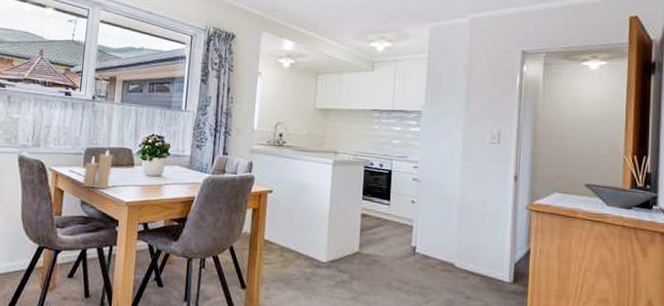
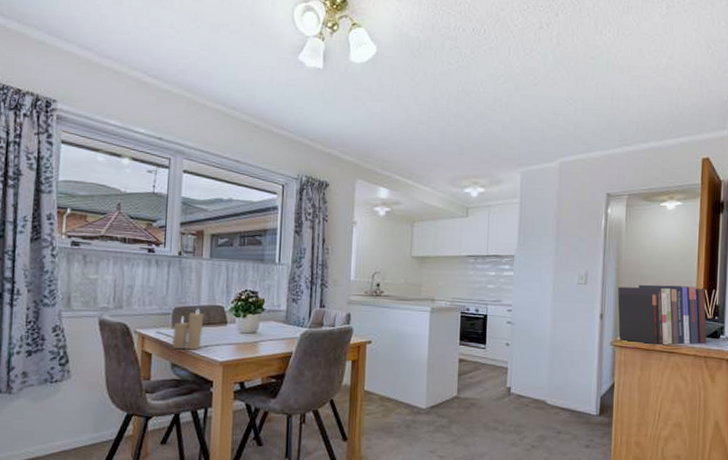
books: none [533,147,637,214] -> present [617,284,707,346]

